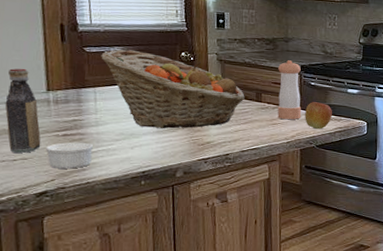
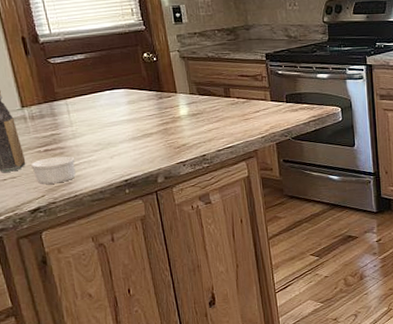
fruit basket: present [101,49,245,129] -> none [66,56,213,136]
pepper shaker: present [277,60,302,120] -> none [242,49,273,114]
apple: present [305,102,332,129] -> none [276,91,304,120]

